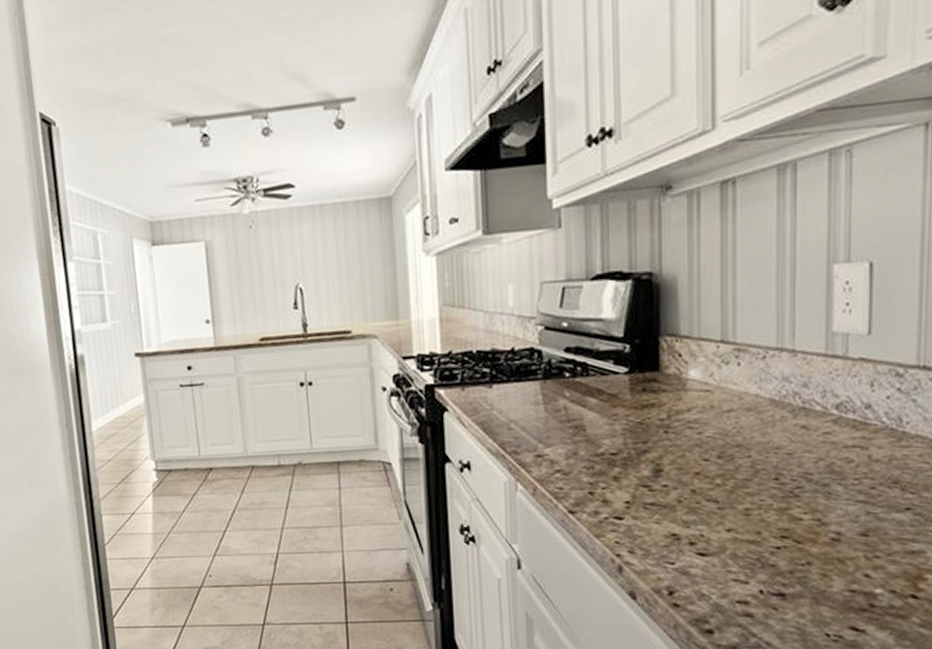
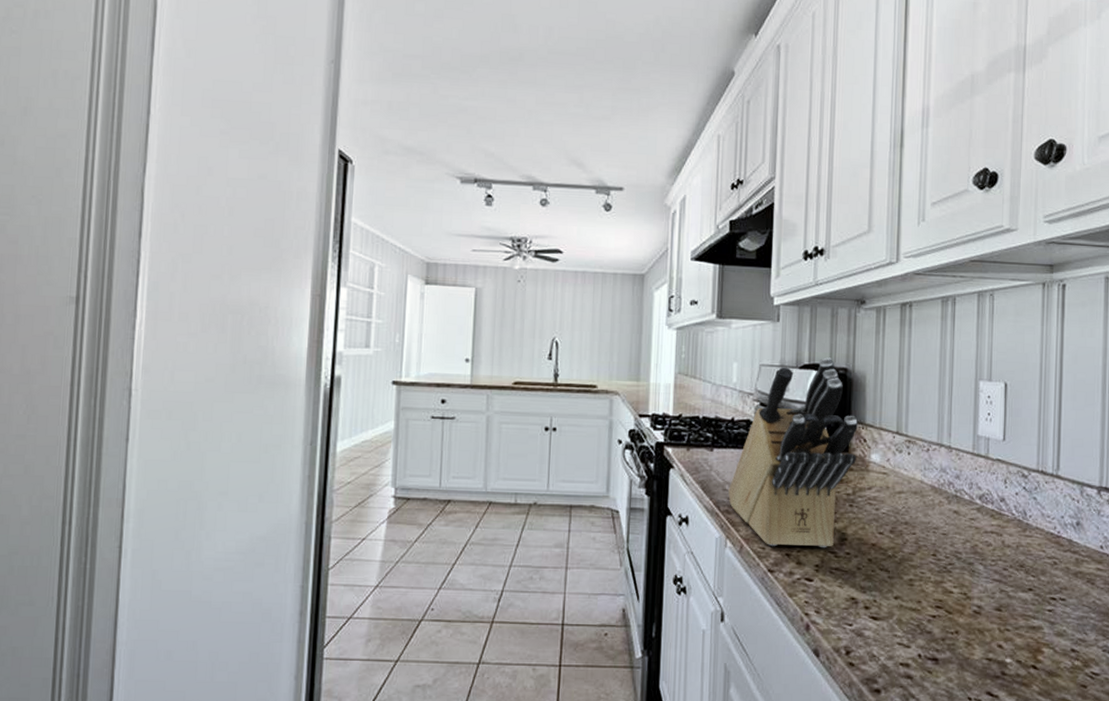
knife block: none [514,262,670,486] -> present [728,357,858,548]

